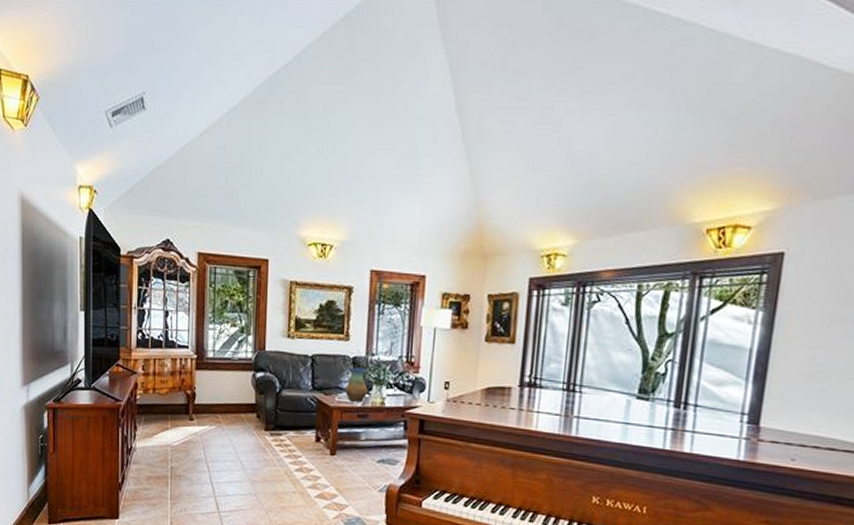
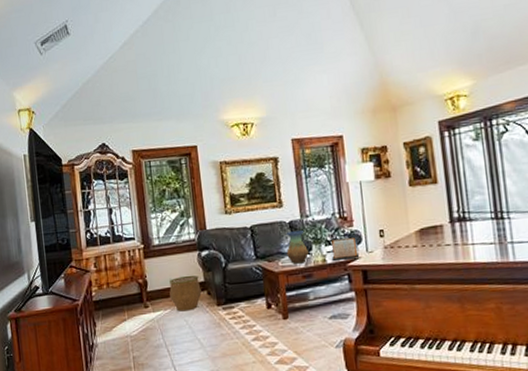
basket: none [217,394,251,431] -> present [169,275,202,312]
book stand: none [391,382,420,407] -> present [331,236,360,262]

